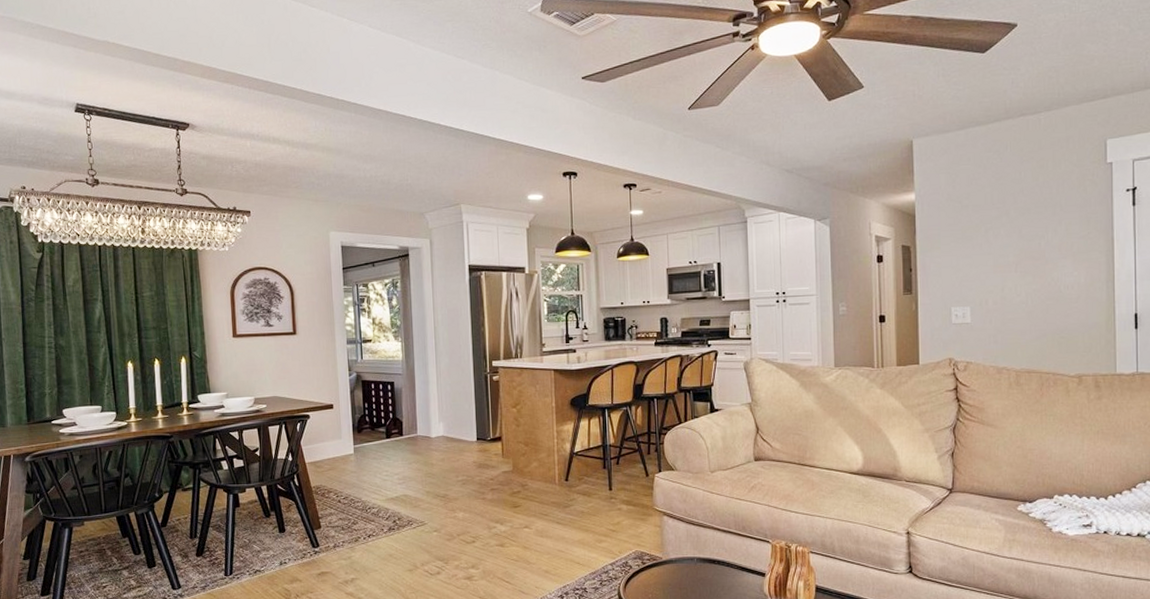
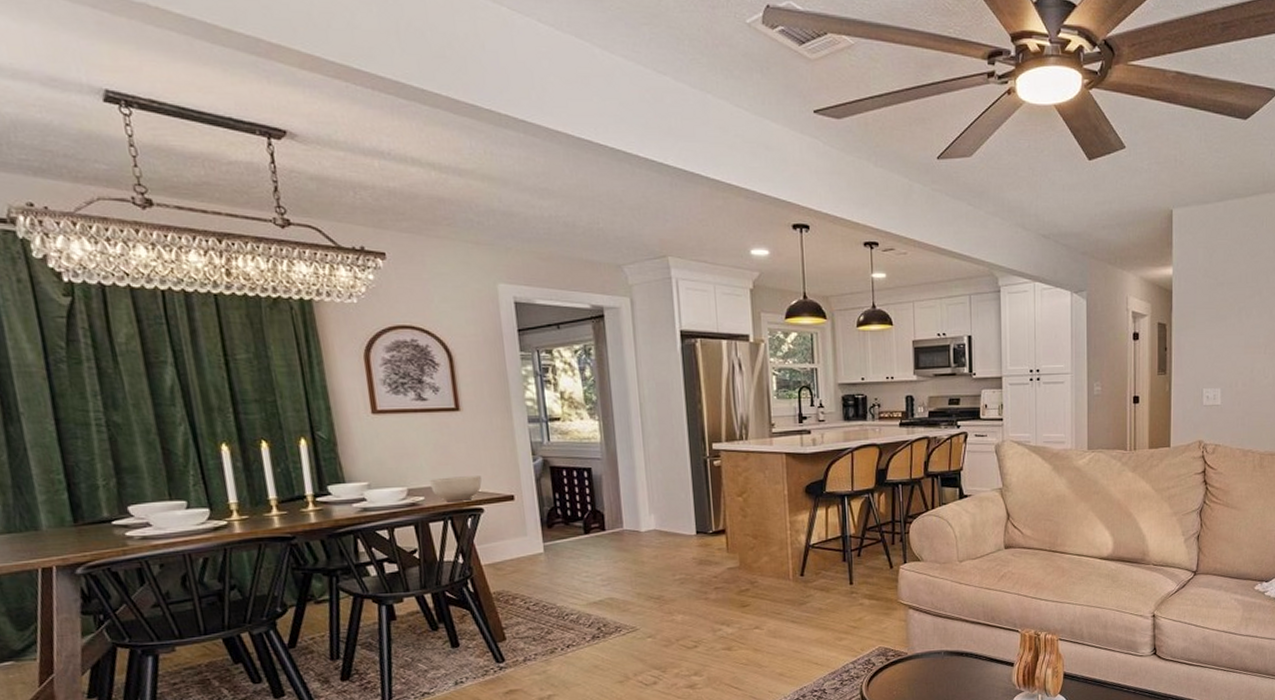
bowl: none [270,388,309,409] -> present [429,476,482,501]

